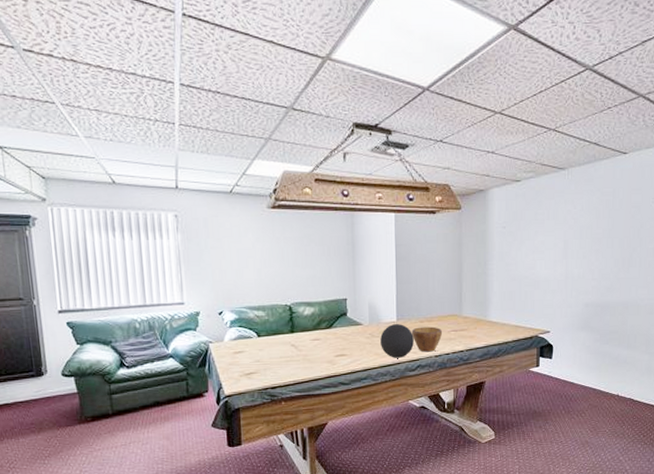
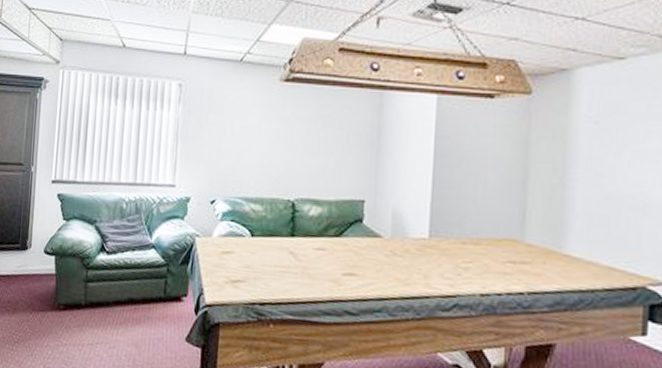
ball: present [380,324,414,358] -> none [404,242,451,290]
bowl: present [411,326,443,352] -> none [448,250,494,288]

